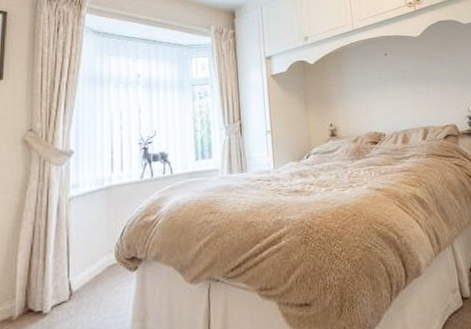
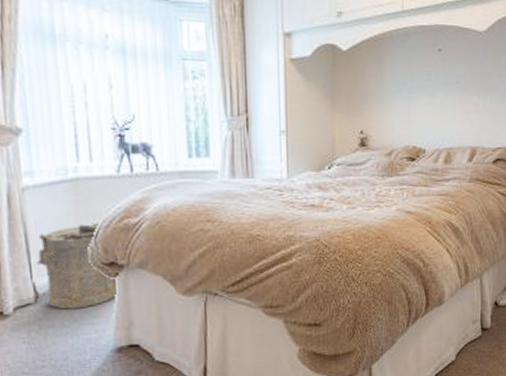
laundry hamper: none [74,222,138,305] -> present [37,222,120,310]

